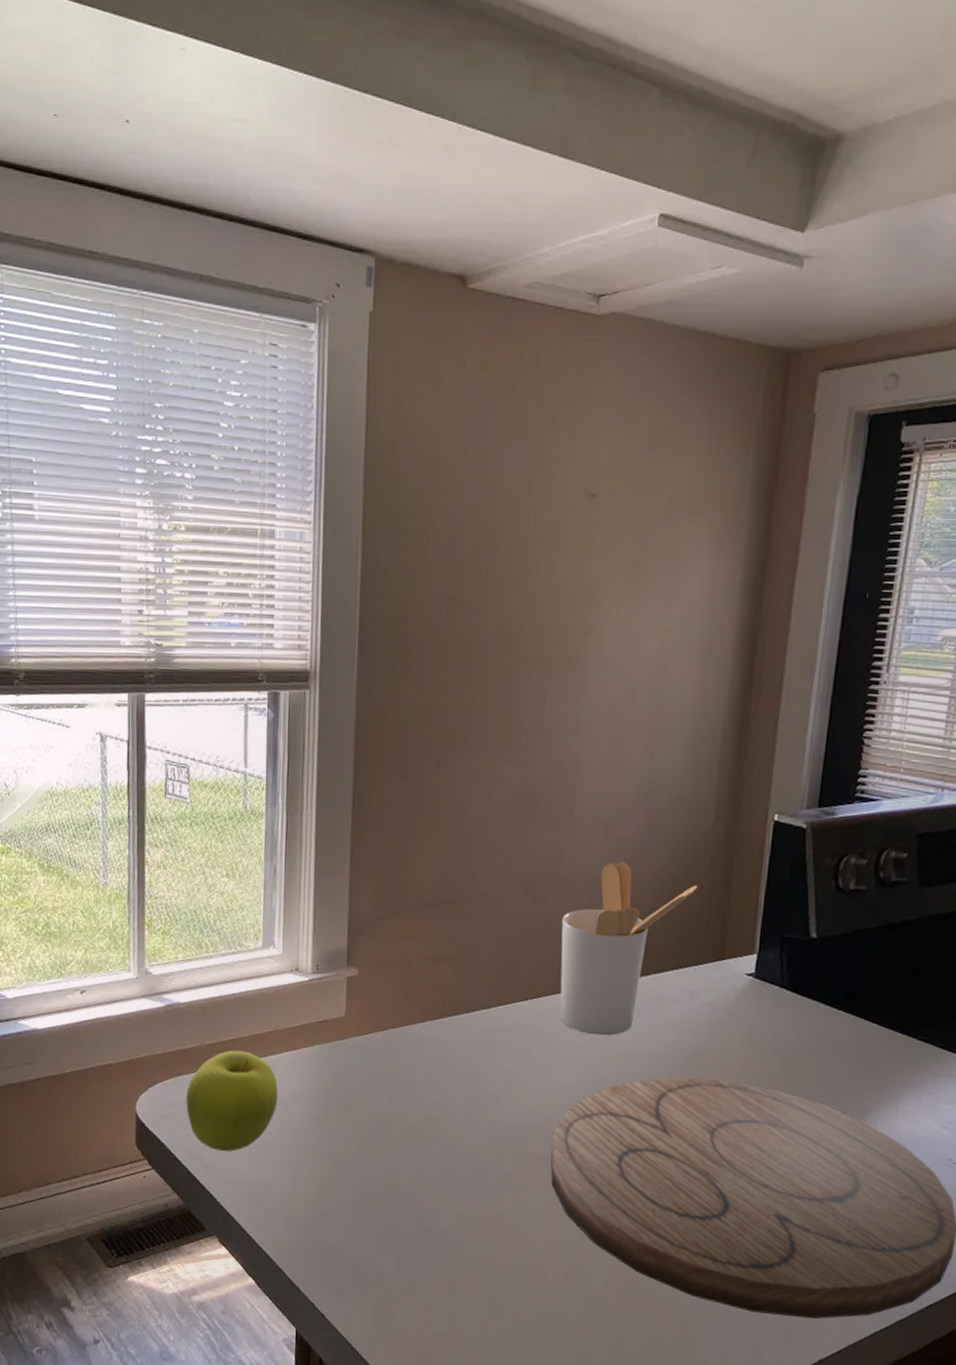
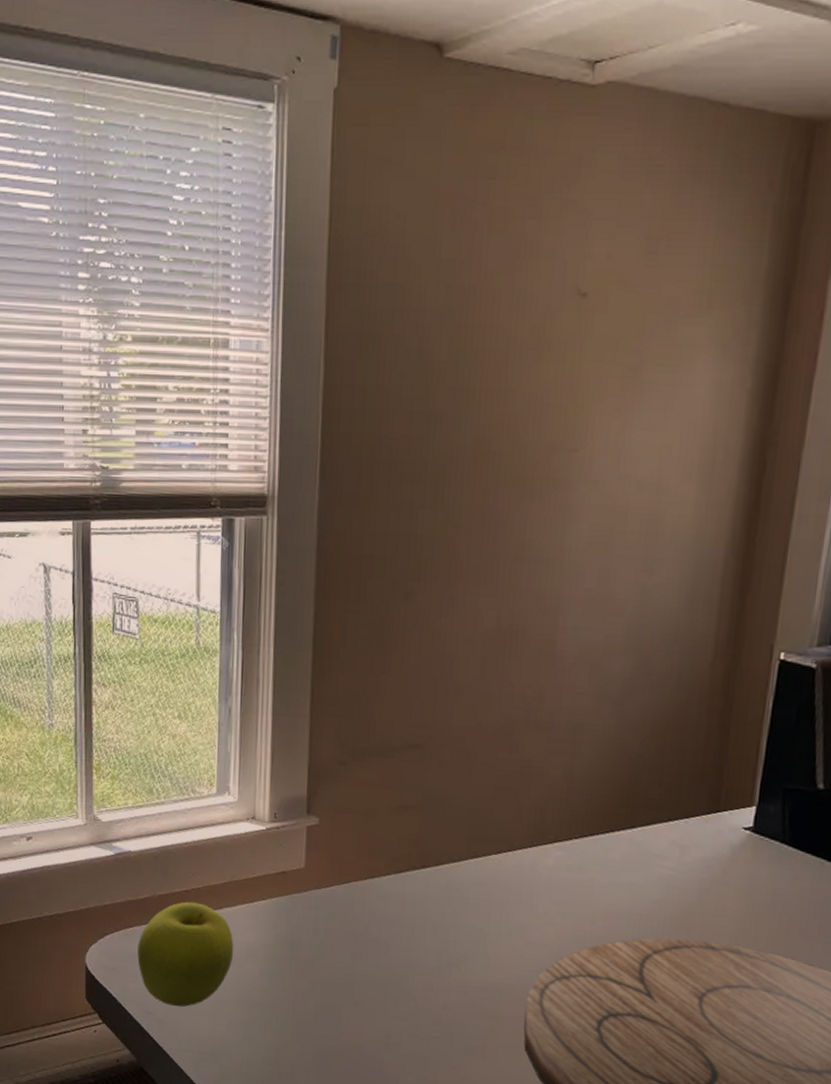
utensil holder: present [559,862,698,1036] -> none [536,705,692,893]

